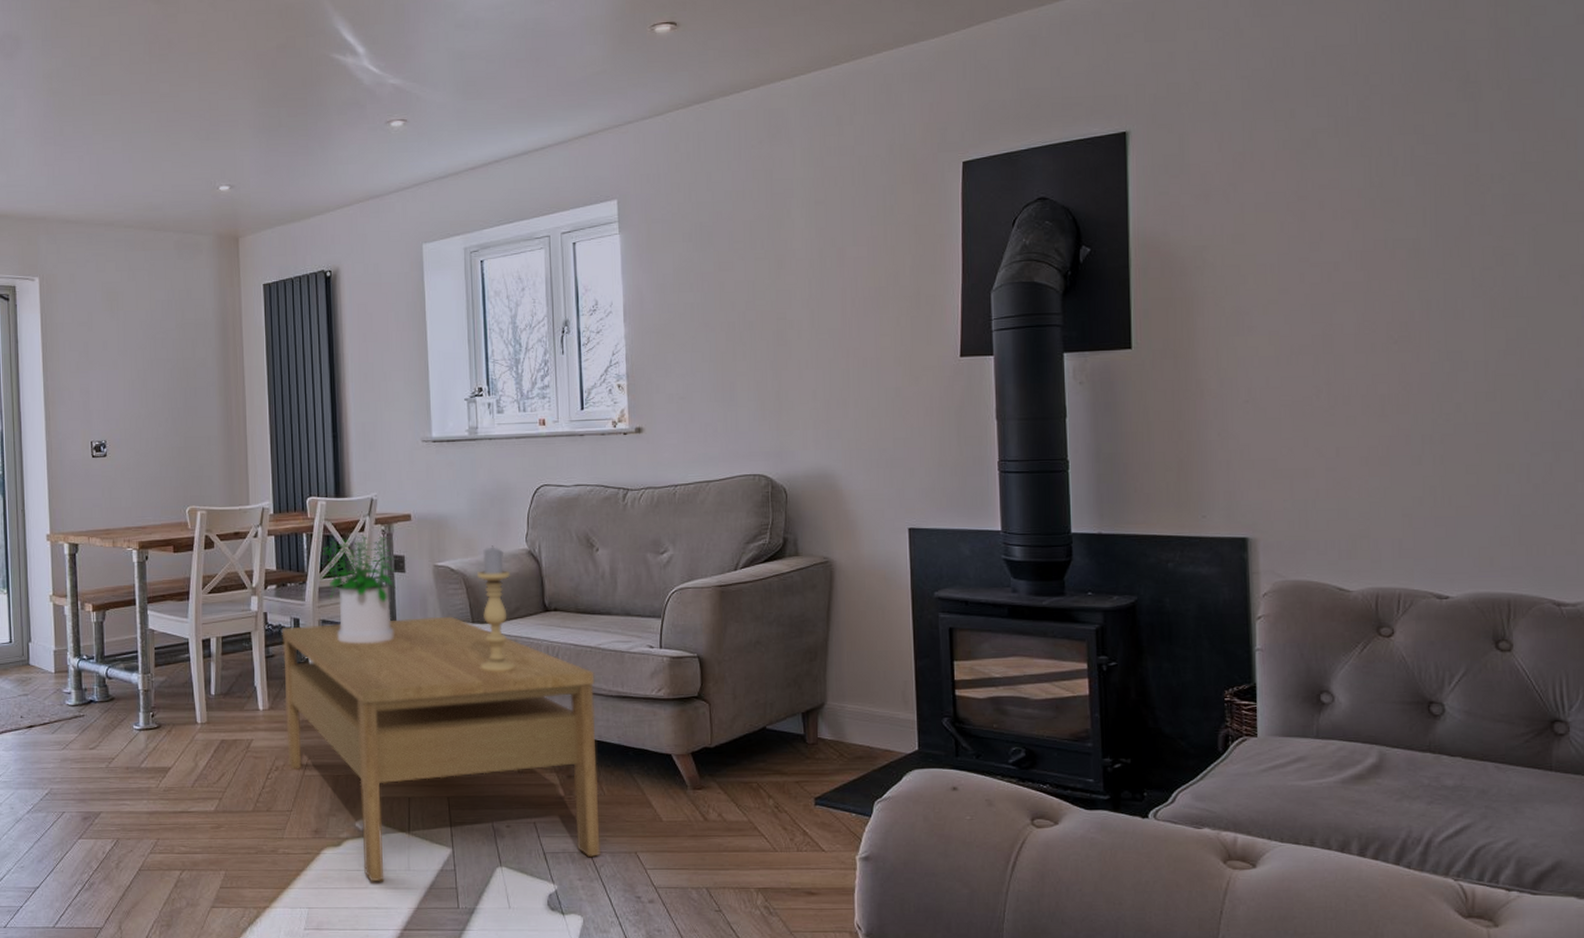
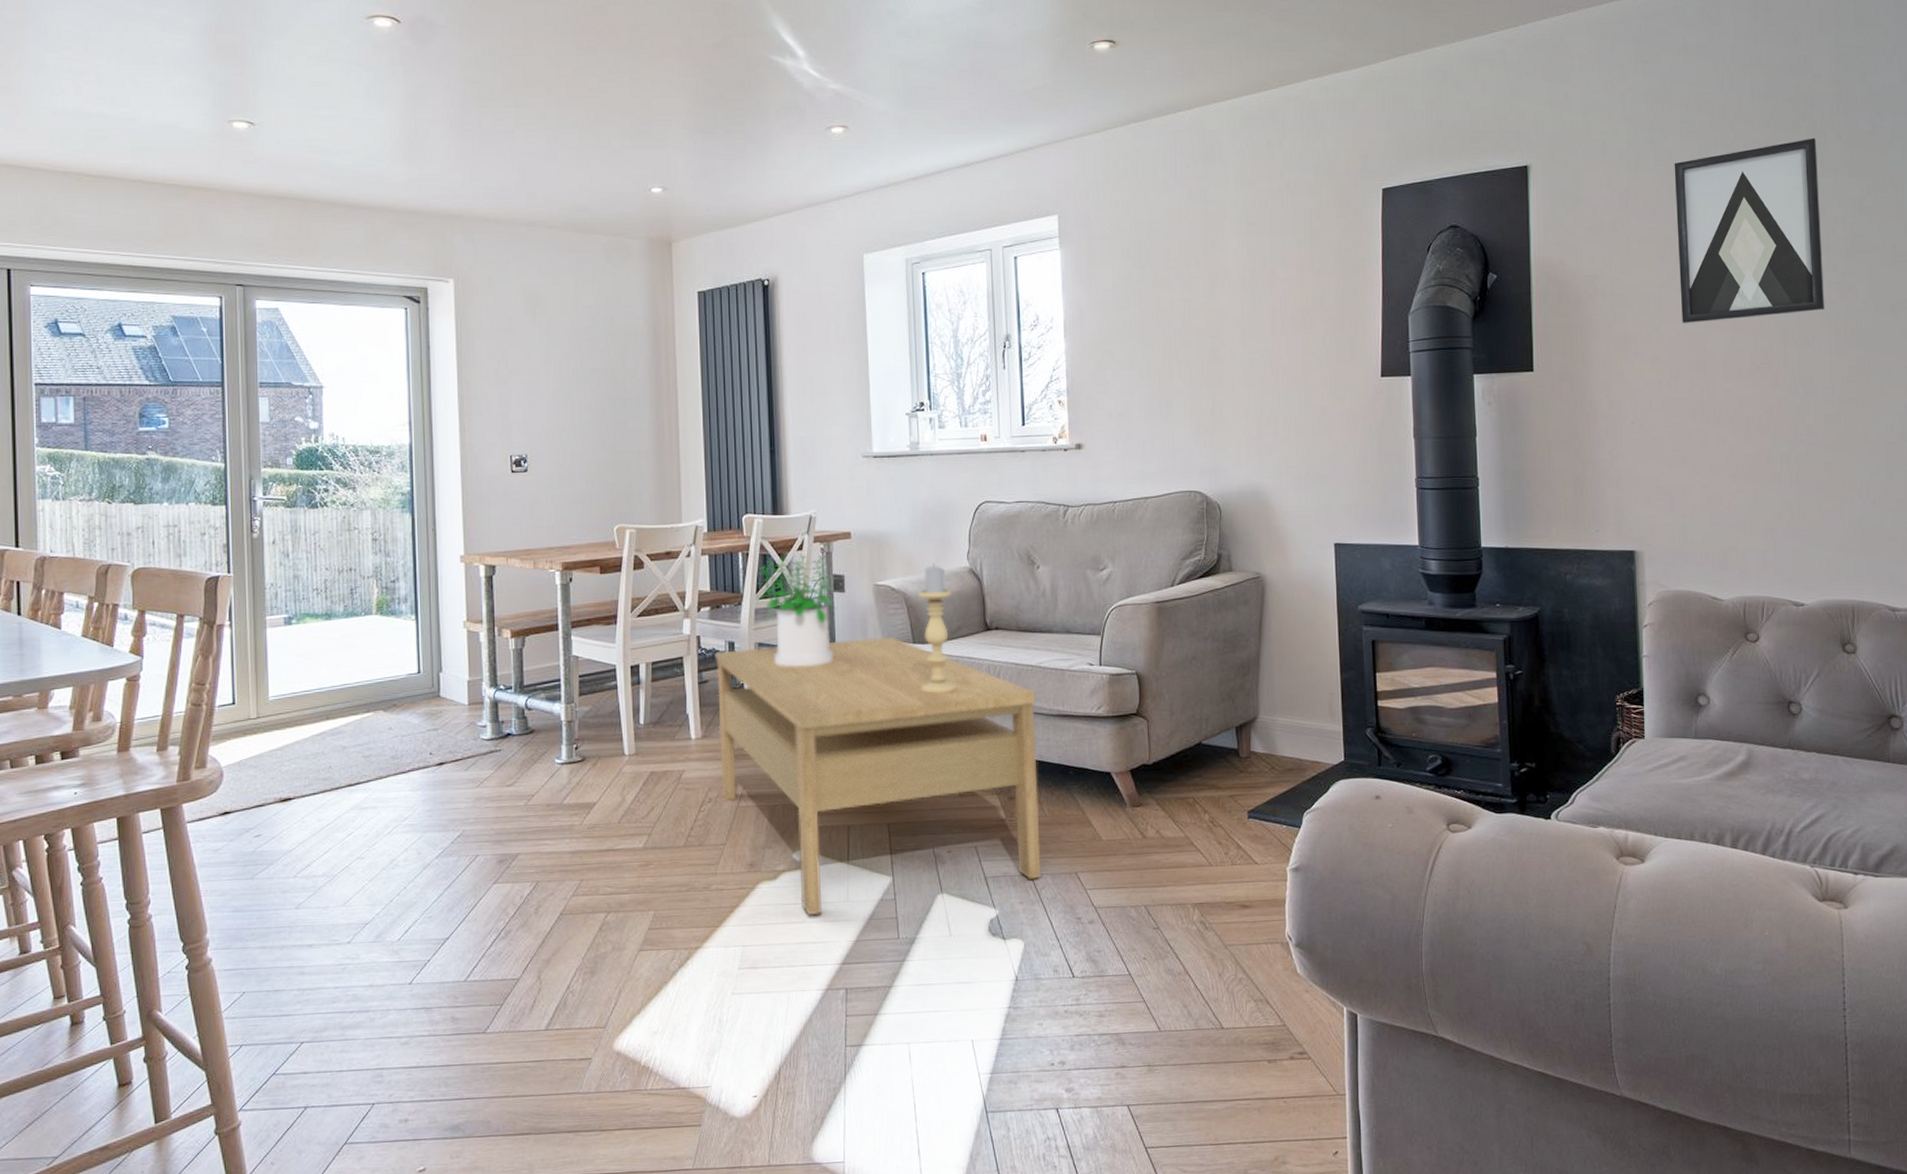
wall art: none [1297,89,1478,296] -> present [1674,138,1825,324]

